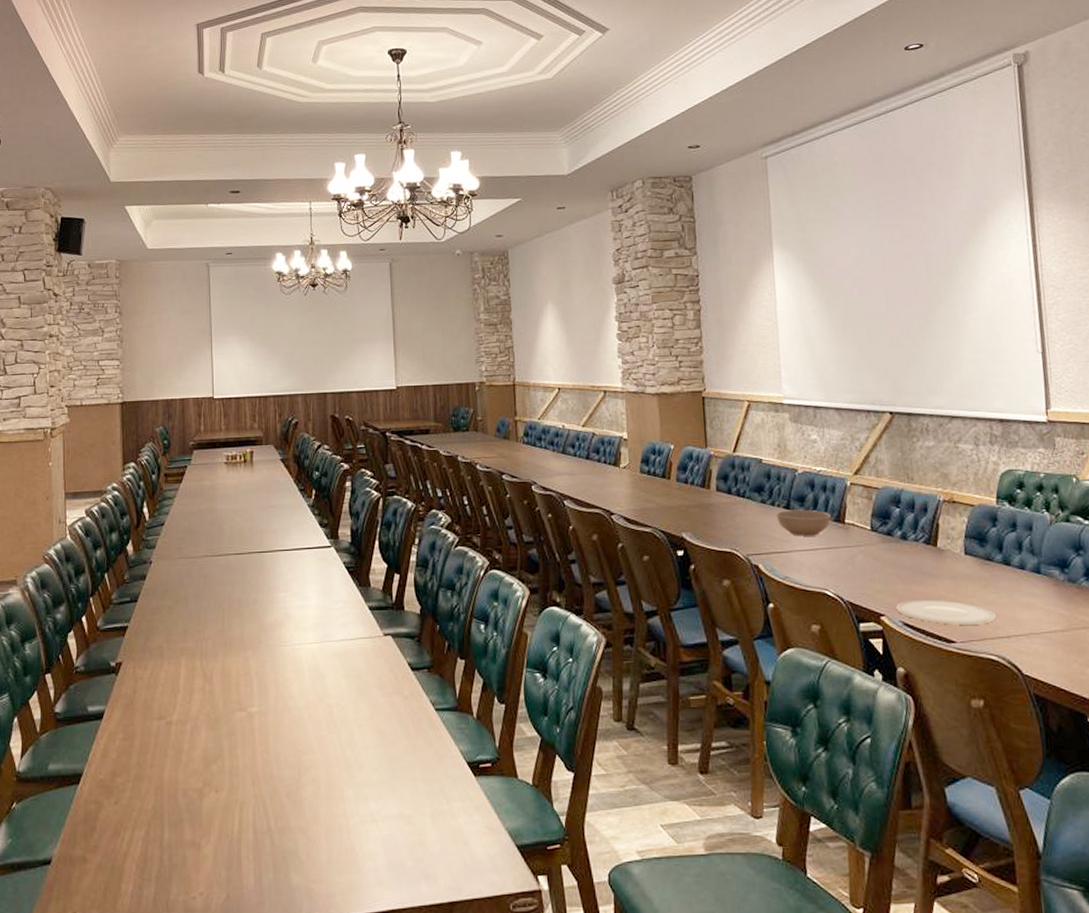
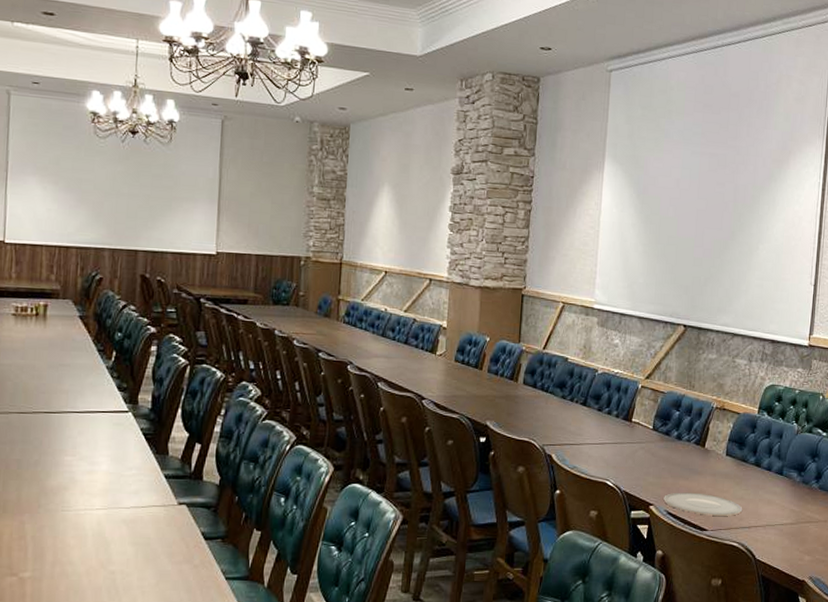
bowl: present [776,509,832,536] -> none [573,406,622,432]

